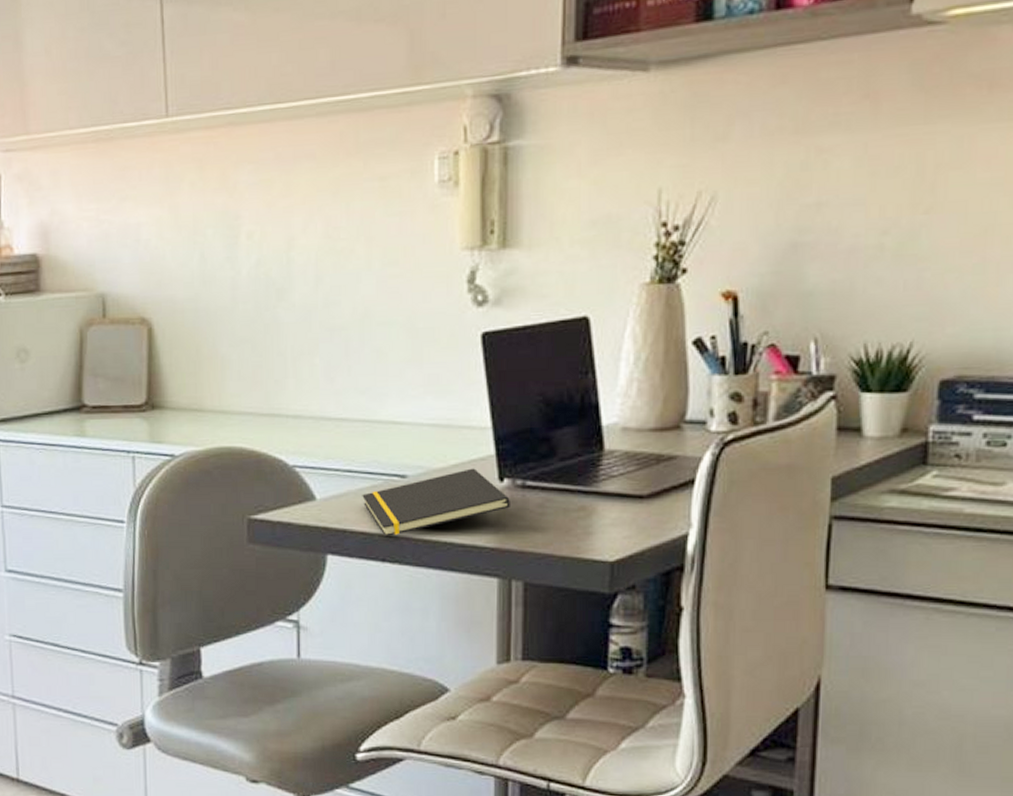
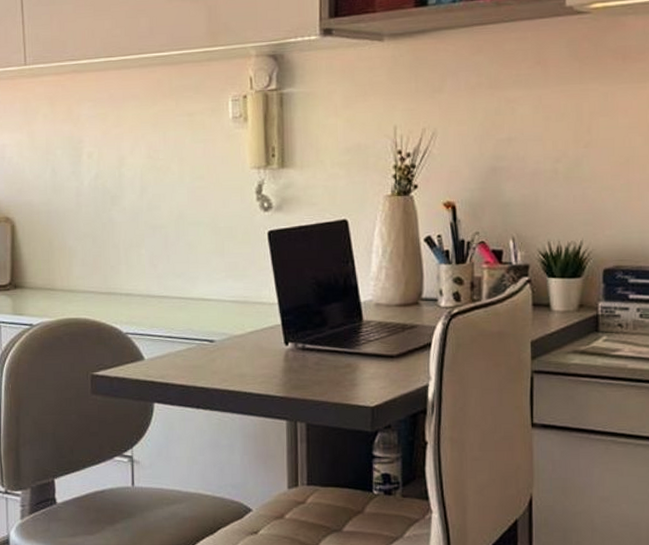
notepad: present [362,468,510,536] -> none [180,335,294,388]

